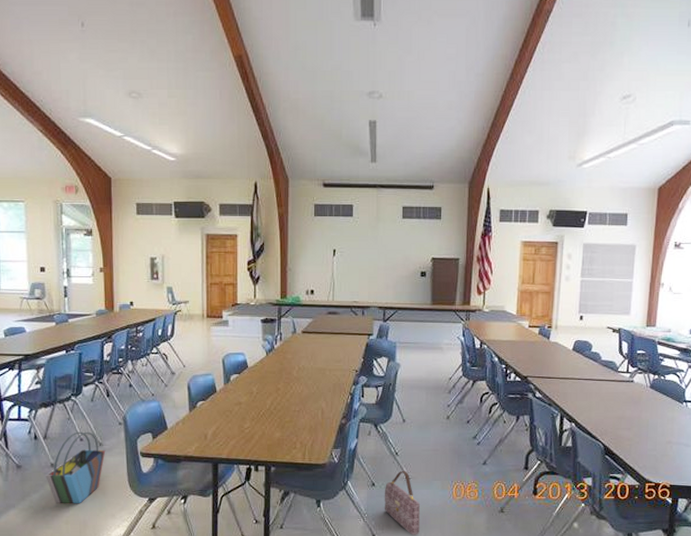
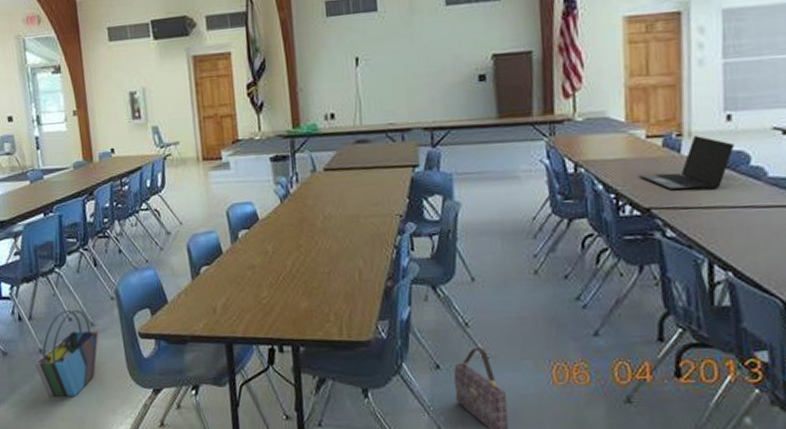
laptop: none [522,329,583,366] -> present [639,136,734,191]

